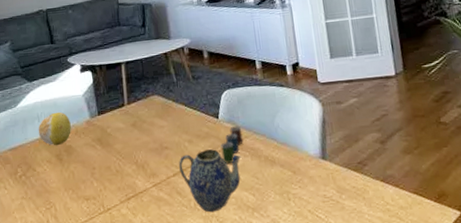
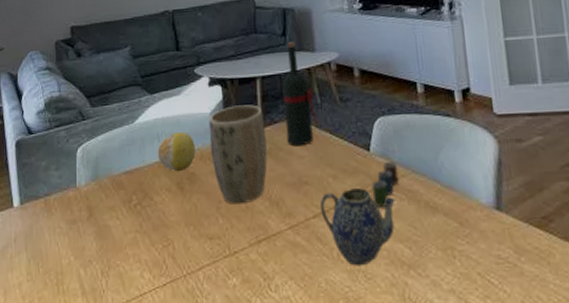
plant pot: none [81,86,133,170] -> present [208,104,267,205]
wine bottle: none [143,31,176,119] -> present [282,42,319,147]

